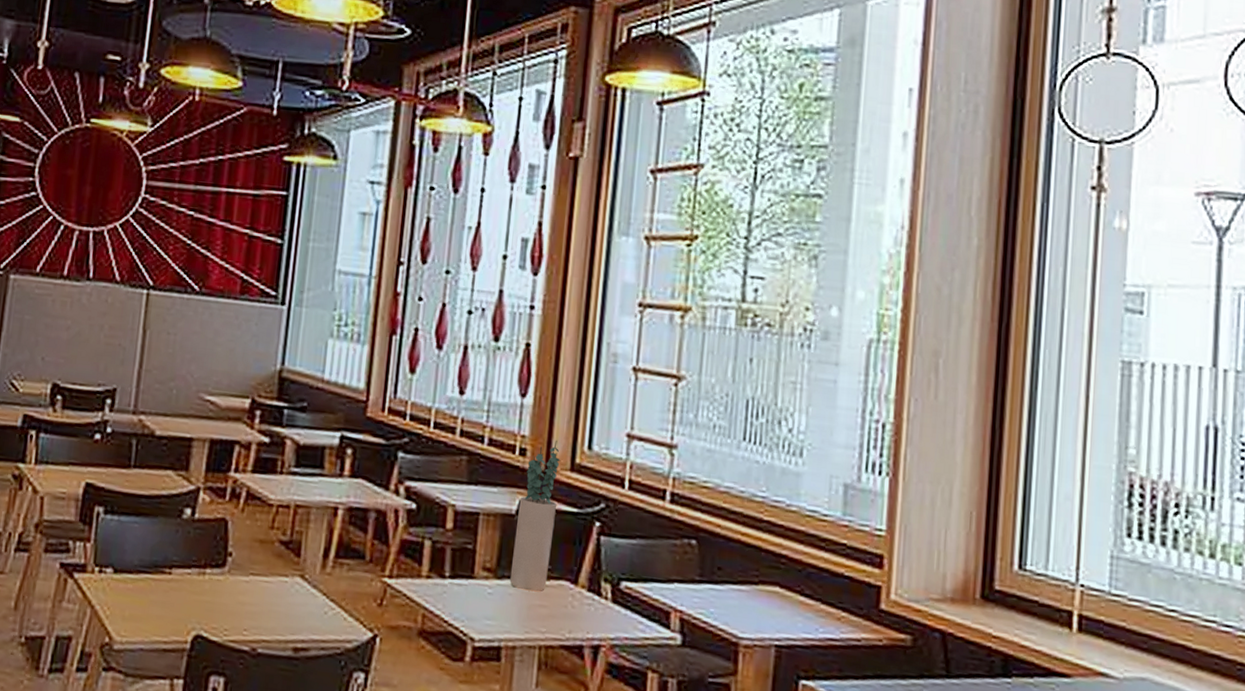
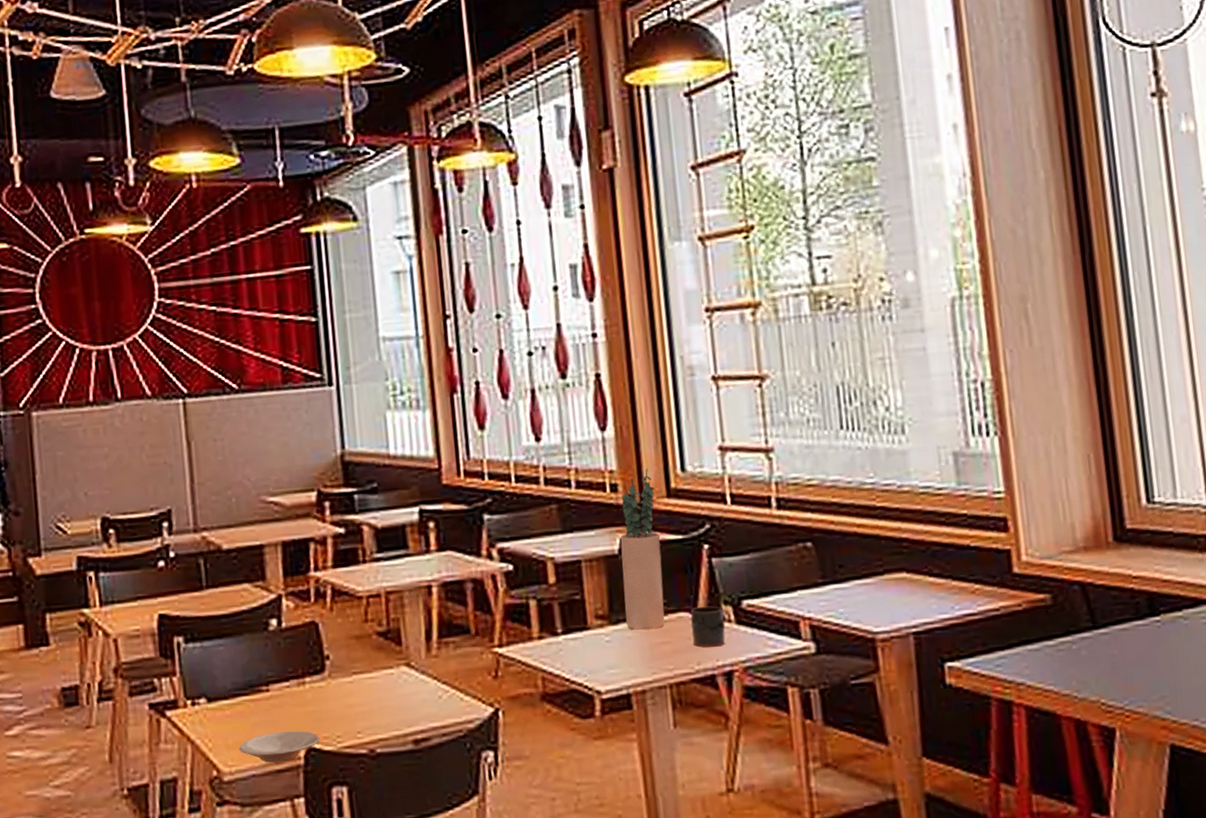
saucer: none [132,613,209,643] -> present [238,730,320,763]
mug: none [568,578,602,621] -> present [690,605,726,648]

